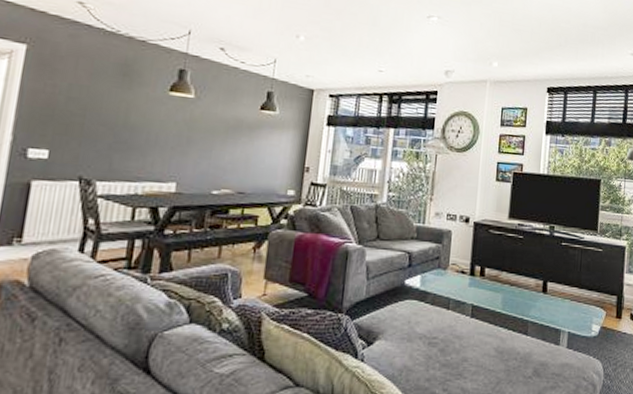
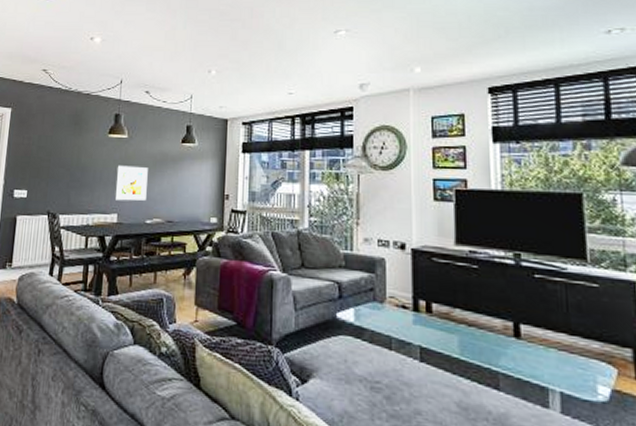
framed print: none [173,128,218,170] -> present [114,165,148,201]

